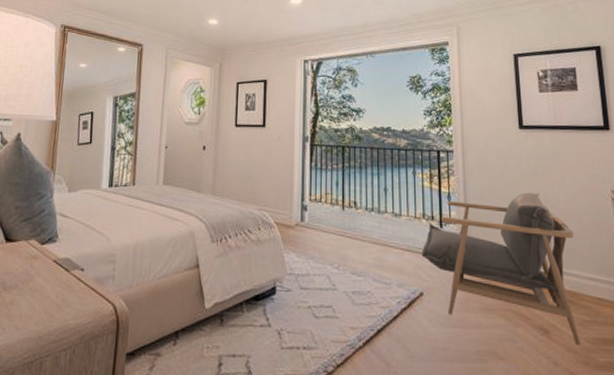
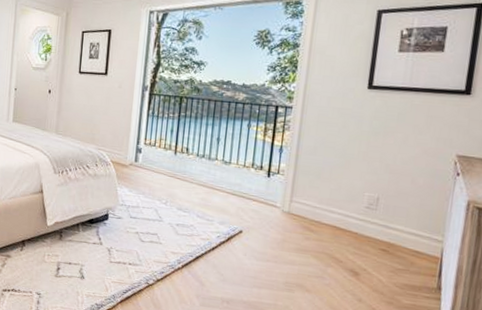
armchair: present [421,192,581,346] -> none [245,151,405,288]

